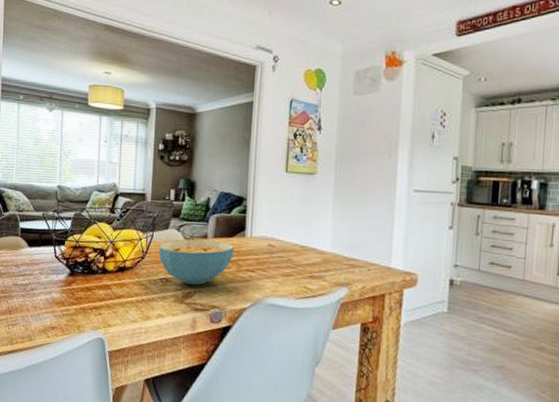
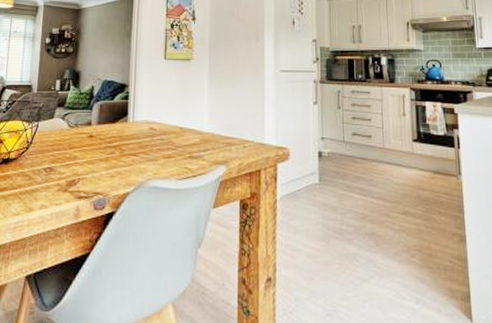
cereal bowl: present [159,239,235,285] -> none [43,127,118,173]

